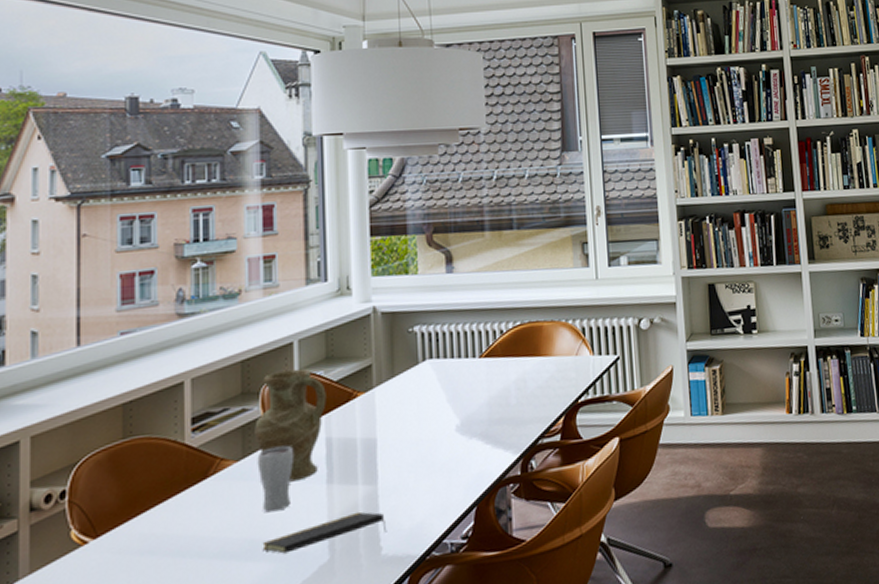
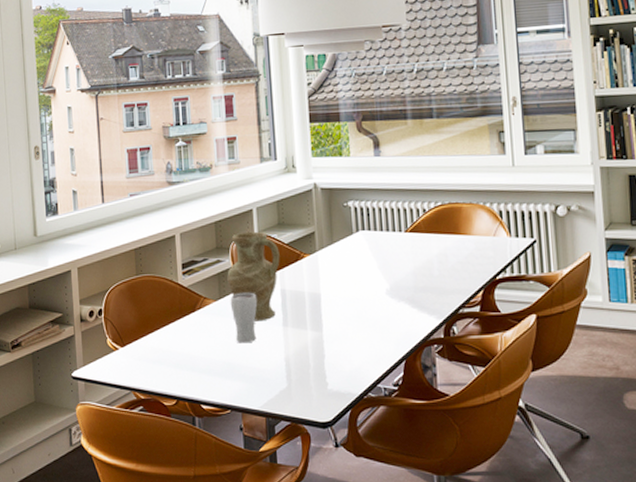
notepad: present [262,511,387,554] -> none [237,352,332,377]

